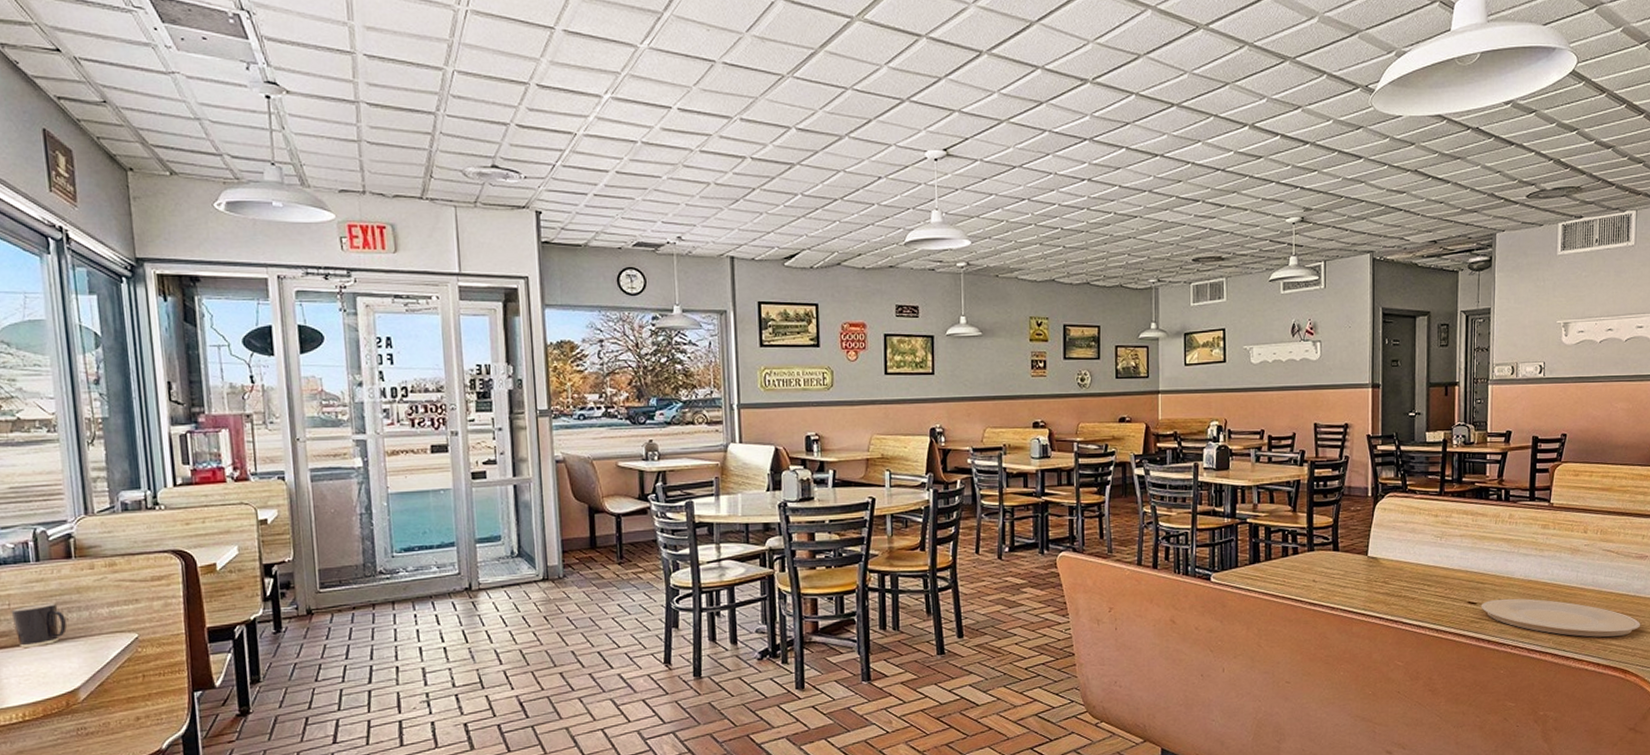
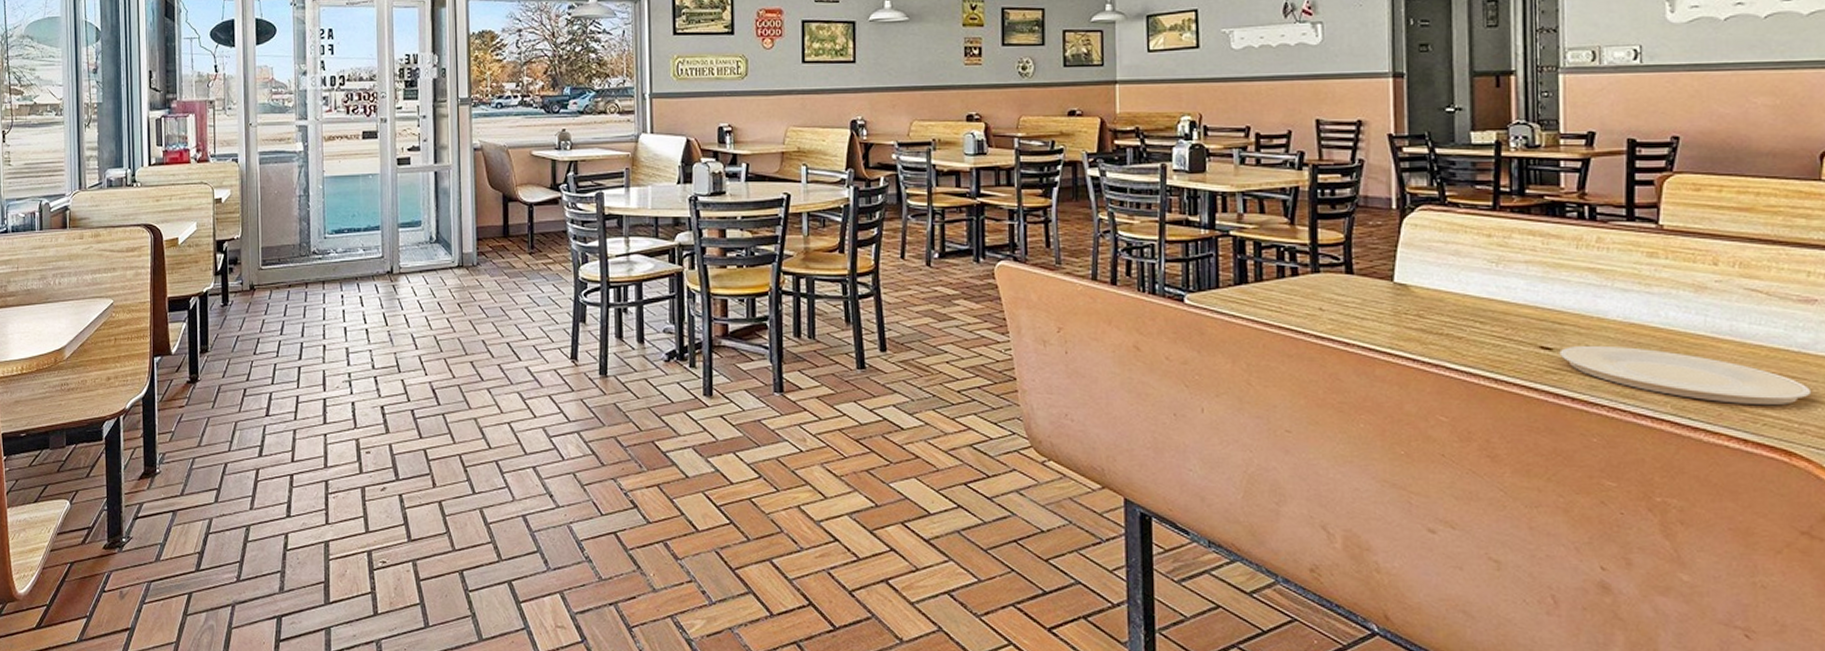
mug: present [11,603,67,647] -> none [18,268,59,307]

